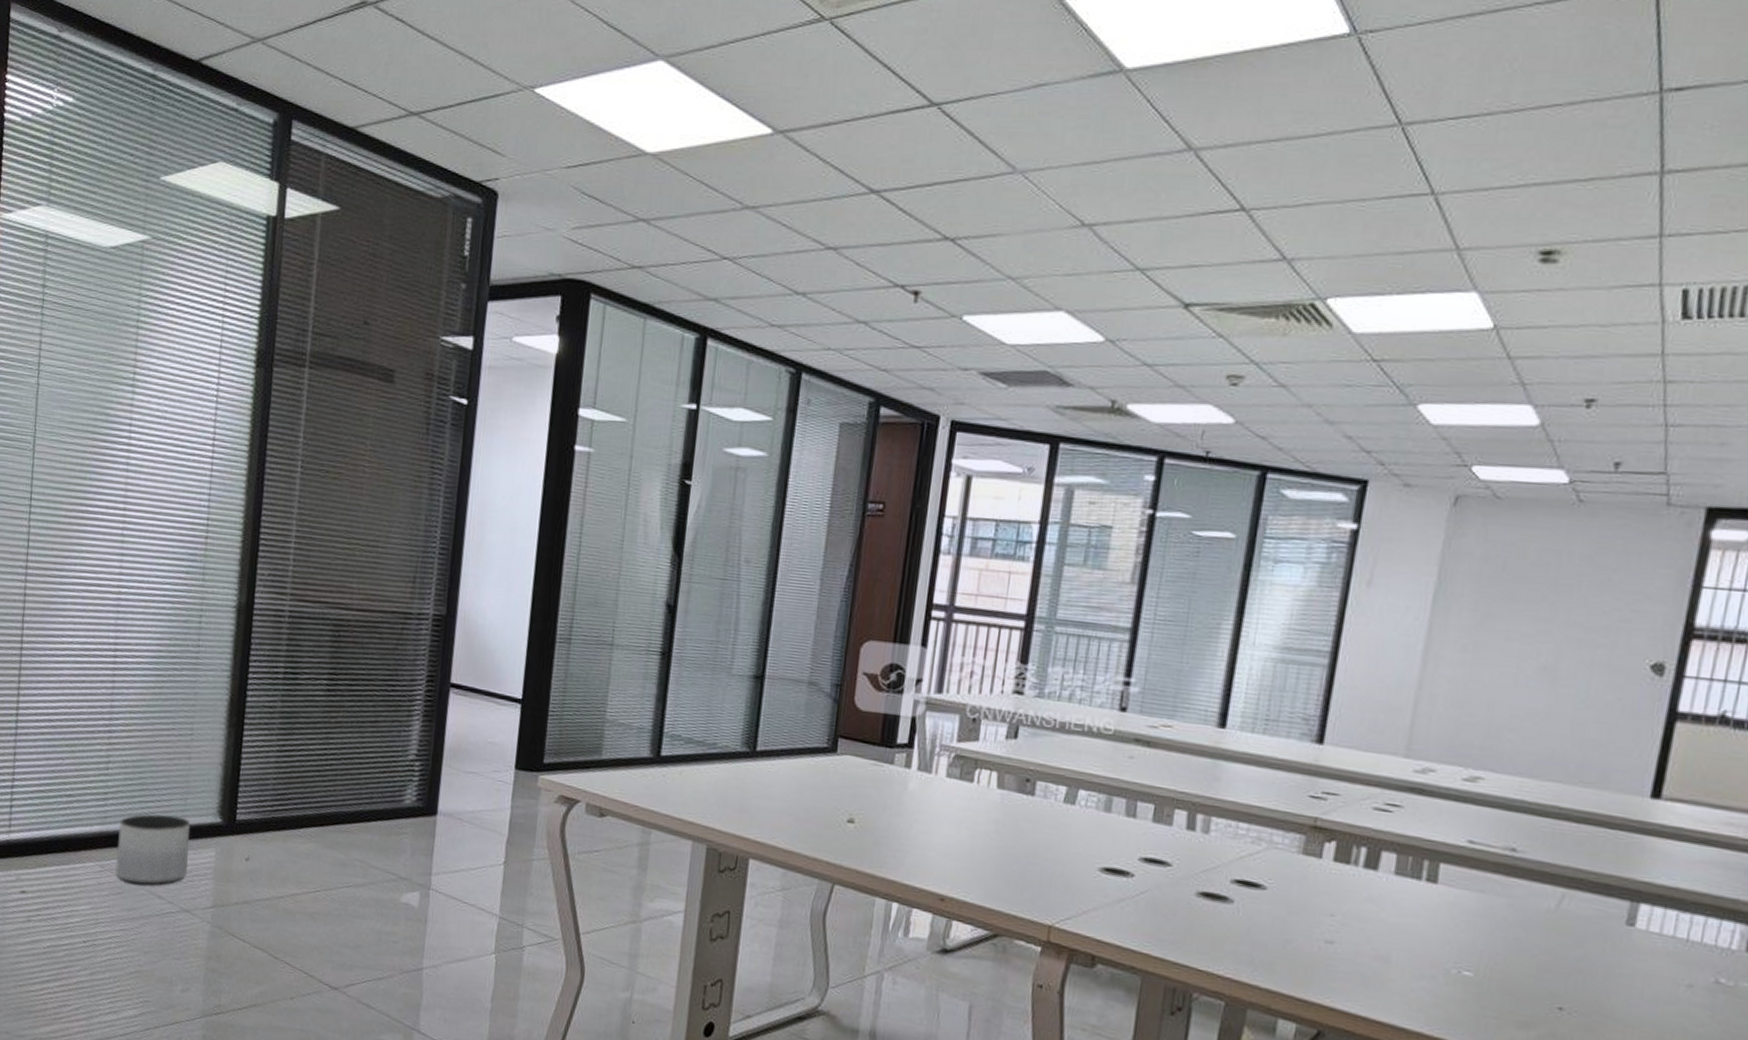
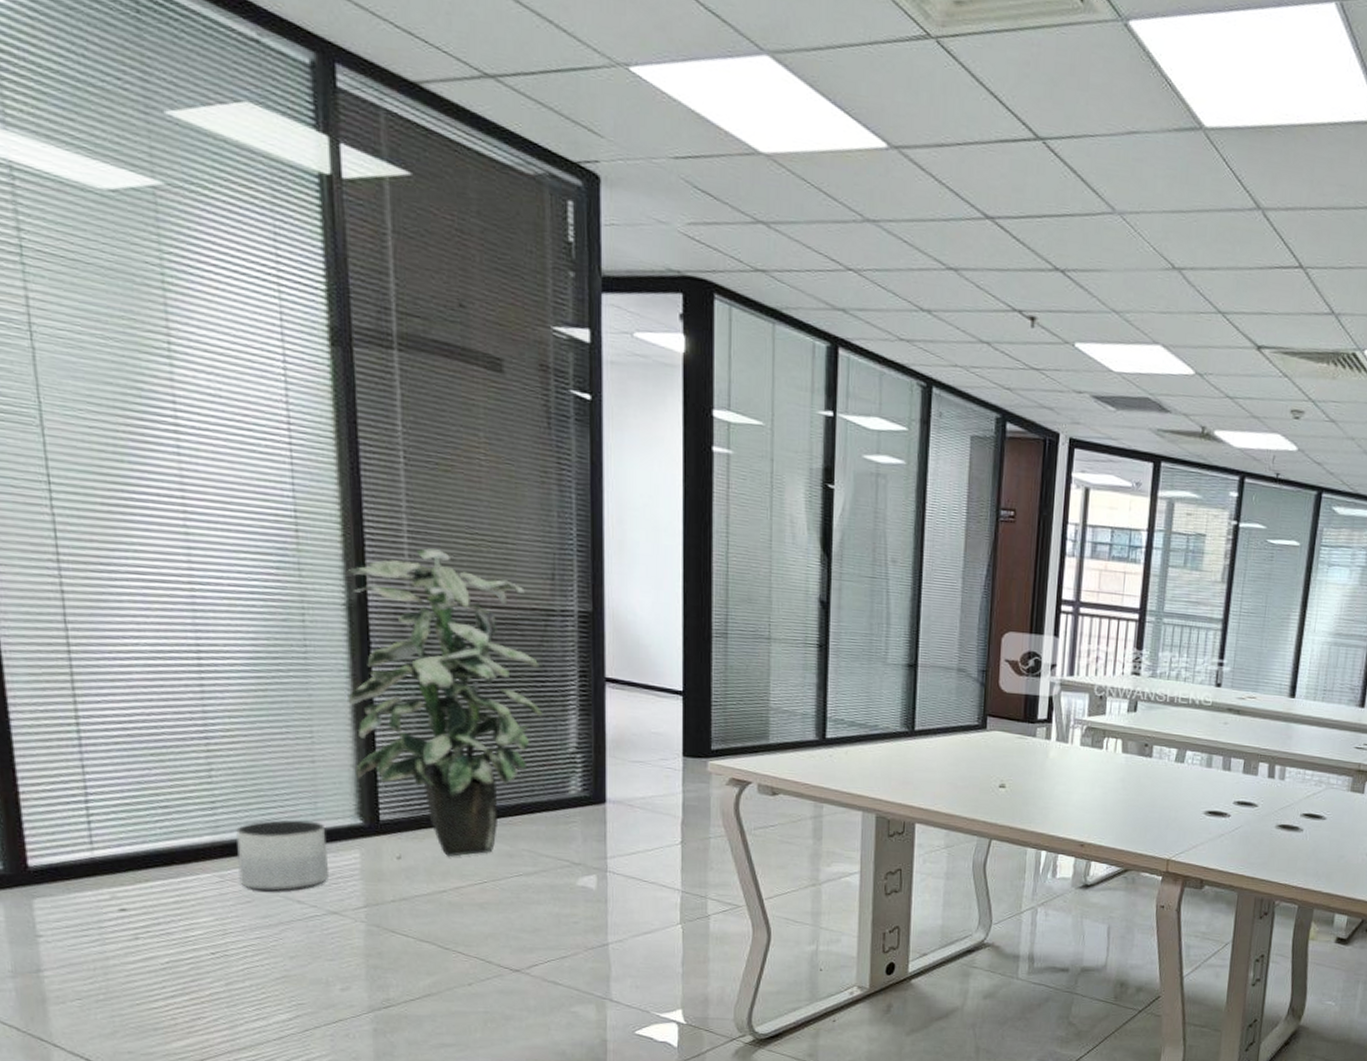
indoor plant: none [222,553,393,862] -> present [345,548,544,856]

